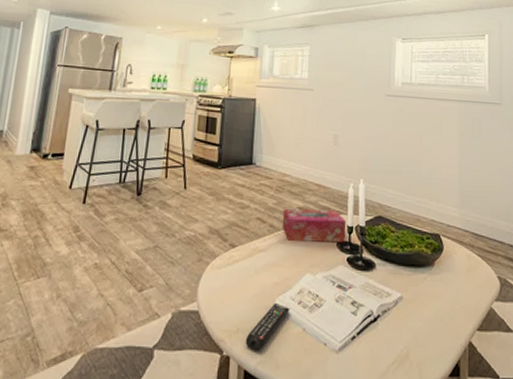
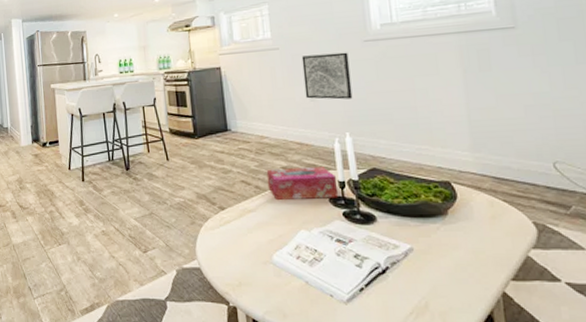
remote control: present [245,302,290,351] -> none [249,258,290,302]
wall art: none [330,100,372,147] -> present [301,52,353,100]

